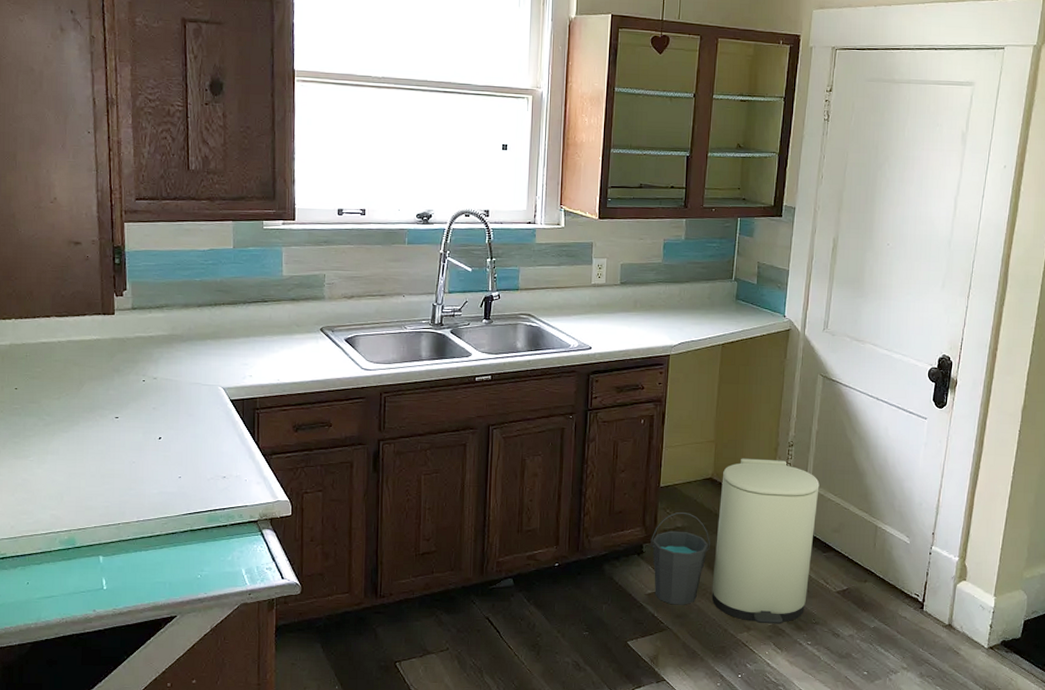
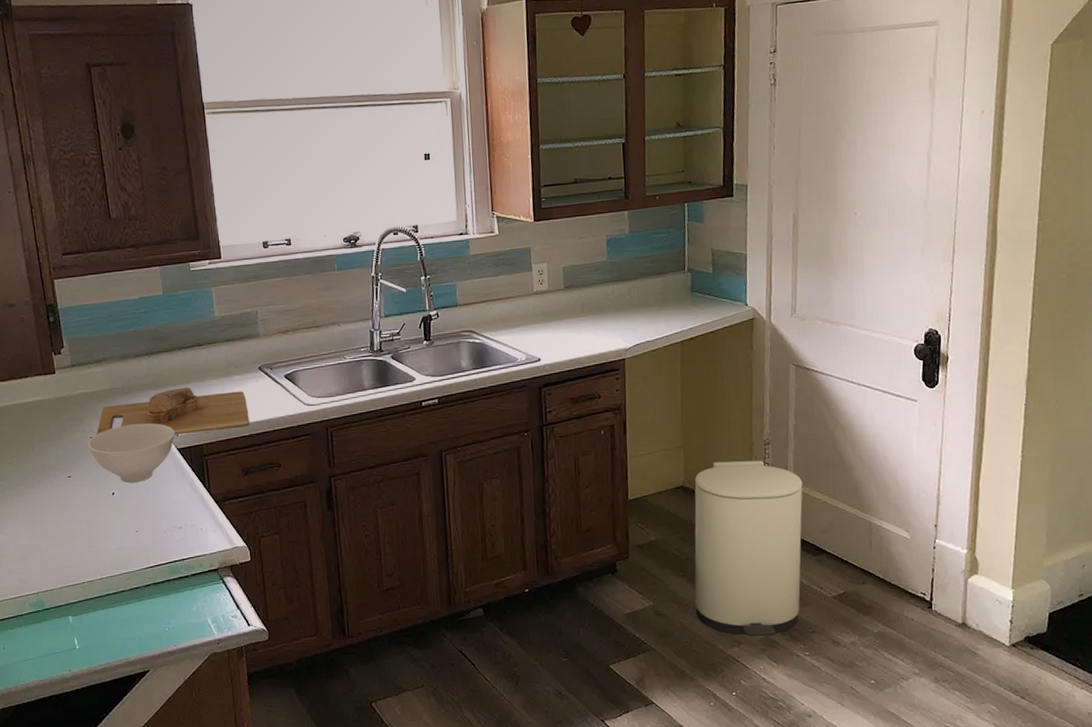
bowl: none [139,371,230,429] -> present [87,423,176,482]
cutting board: none [150,341,306,387] -> present [96,387,250,435]
bucket: present [650,511,710,605] -> none [624,524,689,624]

